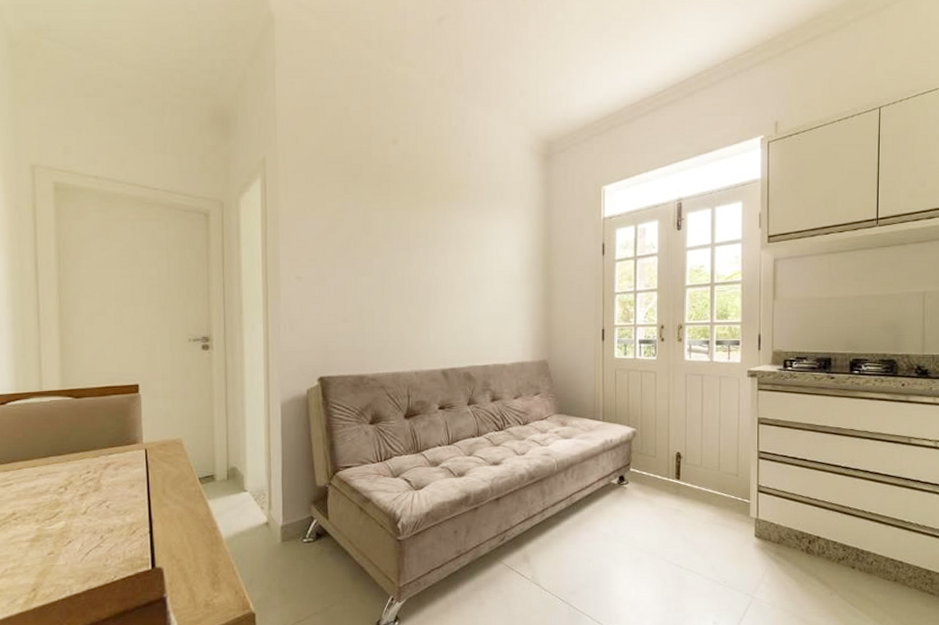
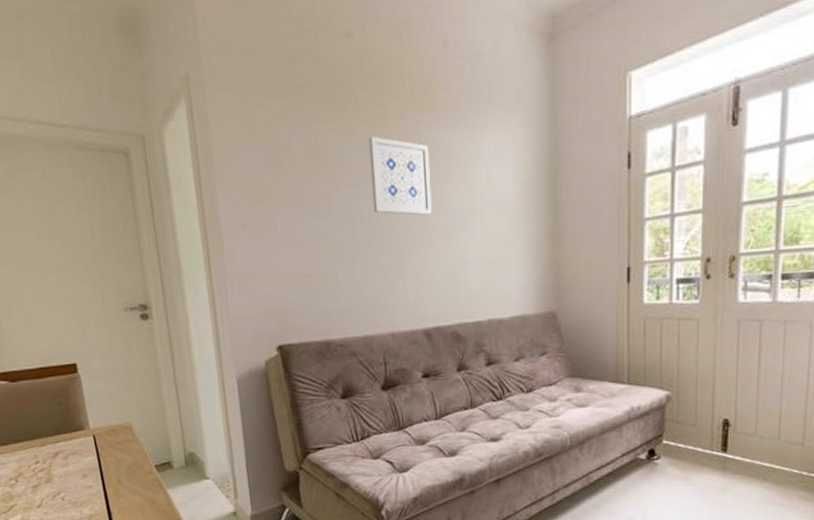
wall art: none [406,216,453,279] -> present [369,136,433,215]

